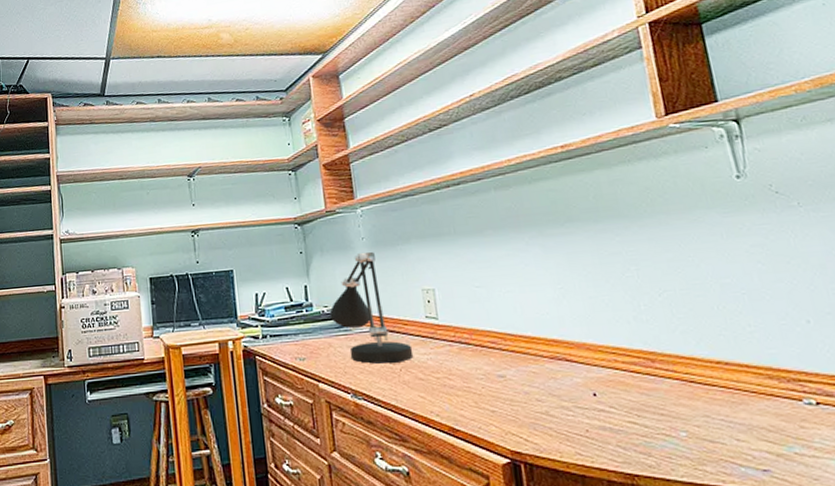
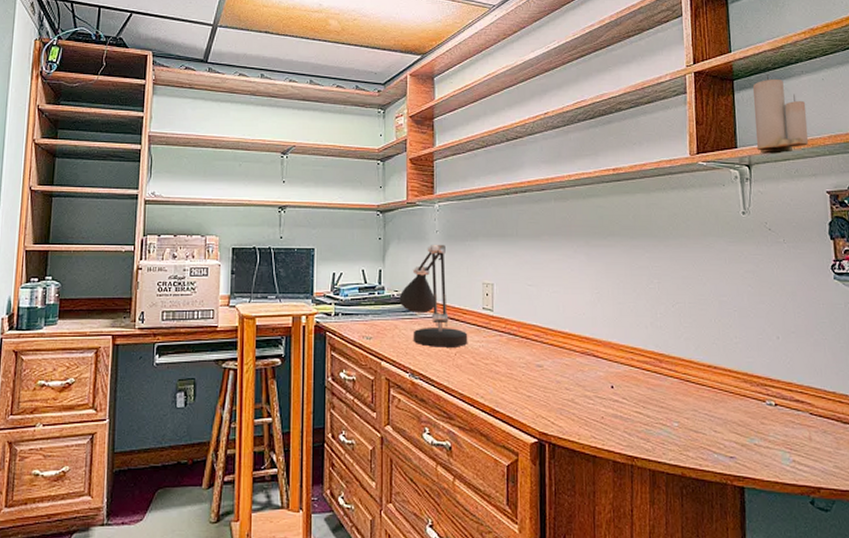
candle: none [728,10,816,104] -> present [752,75,809,154]

